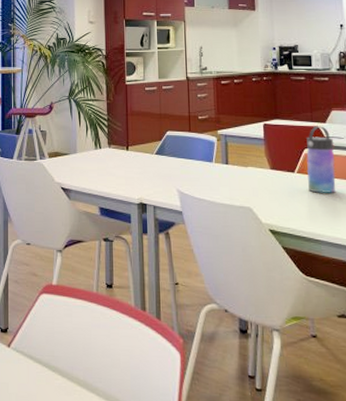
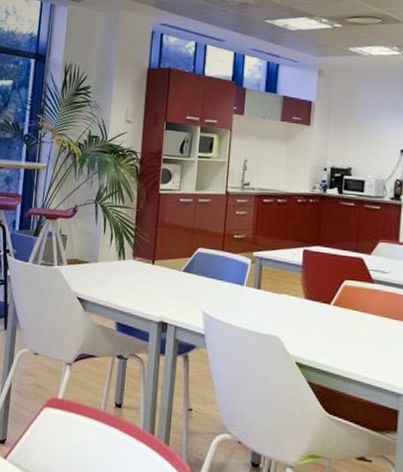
water bottle: present [306,126,336,193] -> none [343,257,377,330]

